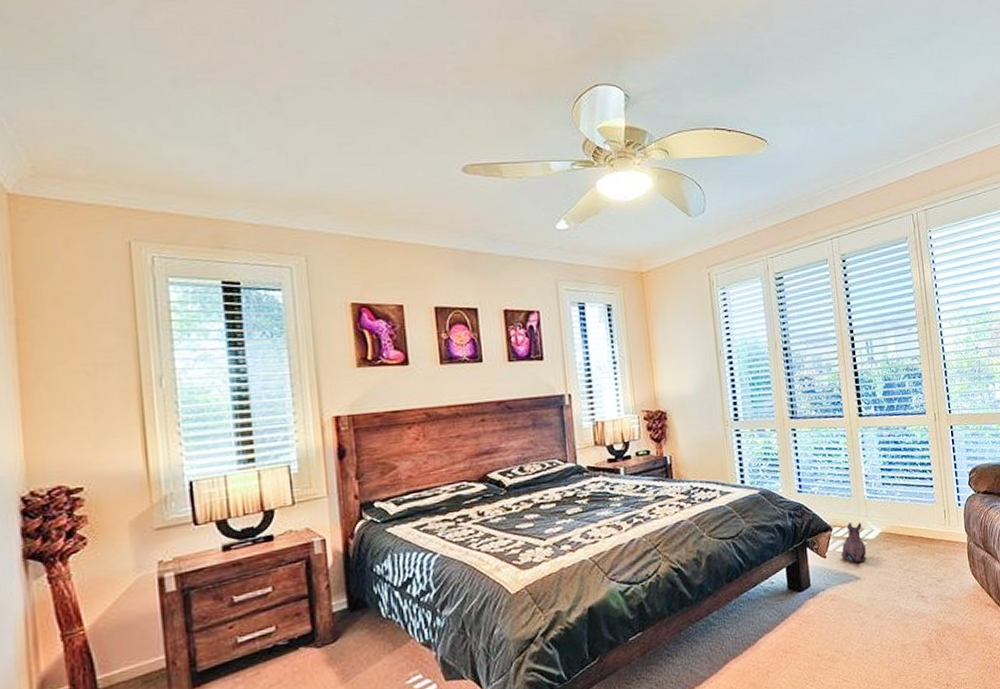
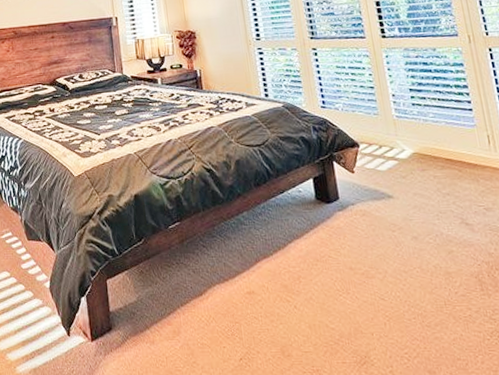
plush toy: present [840,523,867,564] -> none [370,141,398,182]

